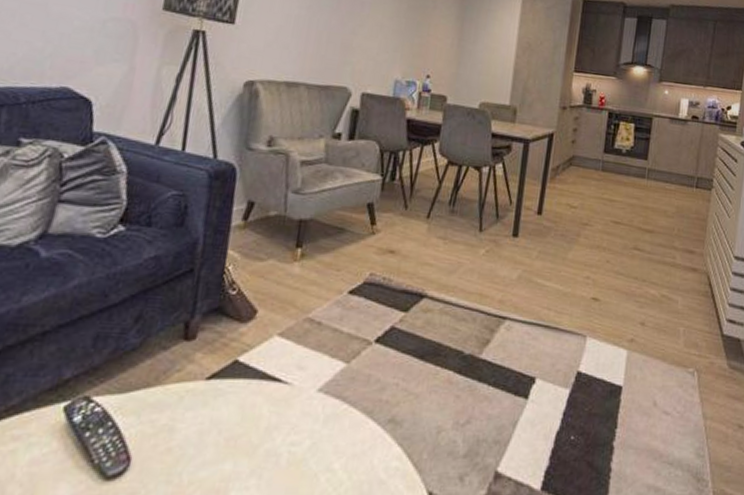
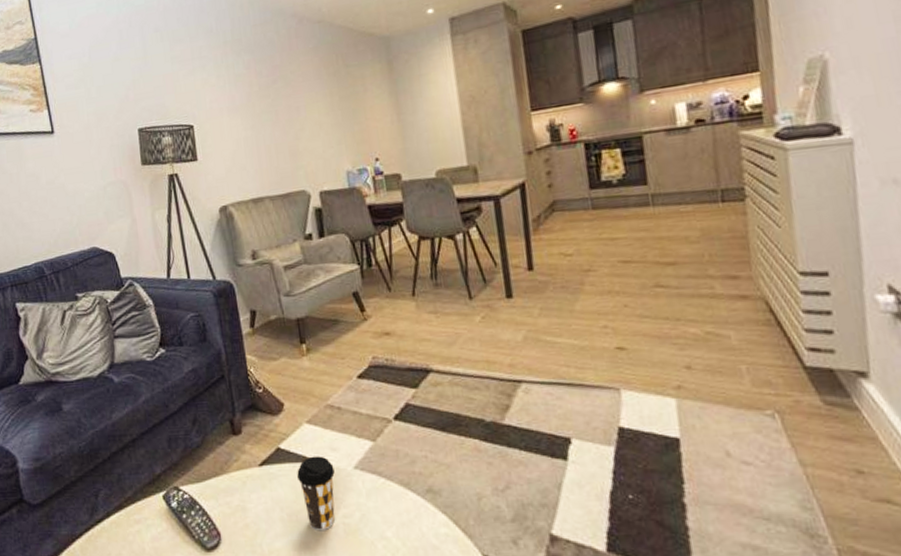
coffee cup: none [248,373,296,459] -> present [297,456,335,530]

